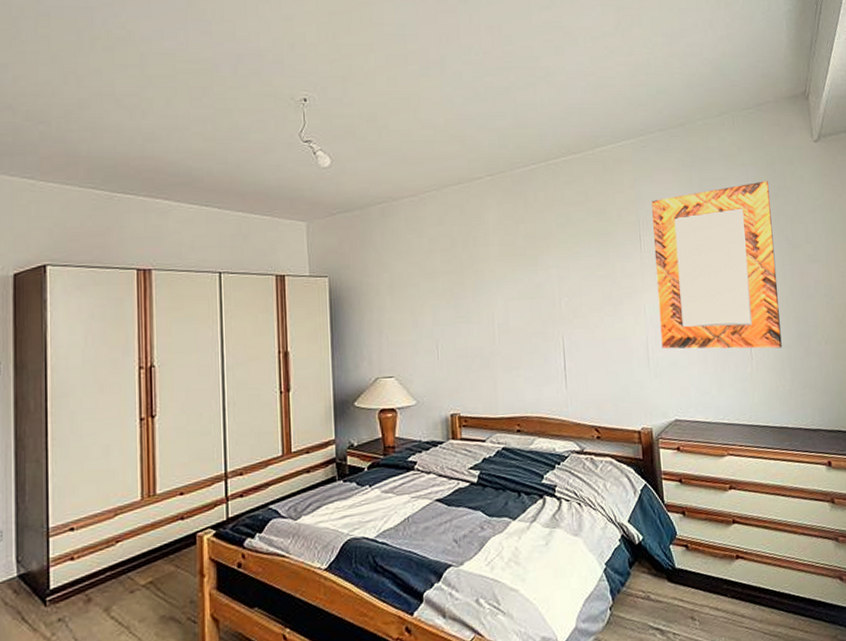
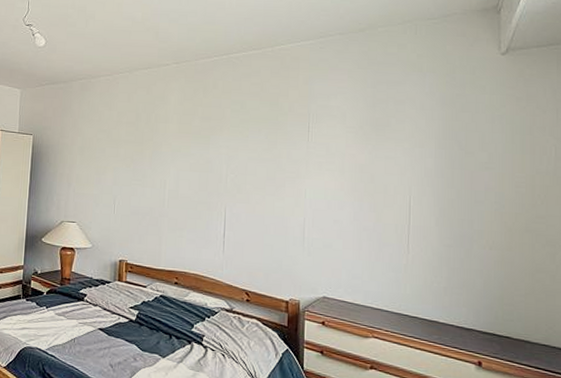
home mirror: present [651,181,782,349] -> none [318,88,446,247]

